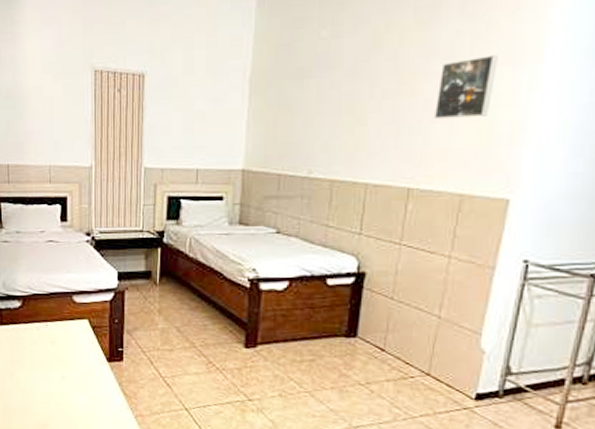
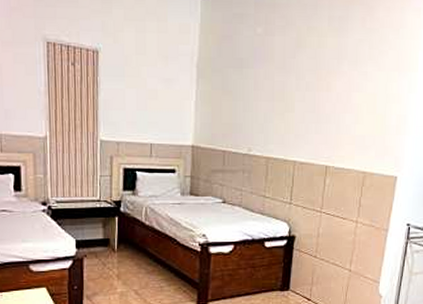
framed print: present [433,55,498,119] -> none [343,62,388,110]

